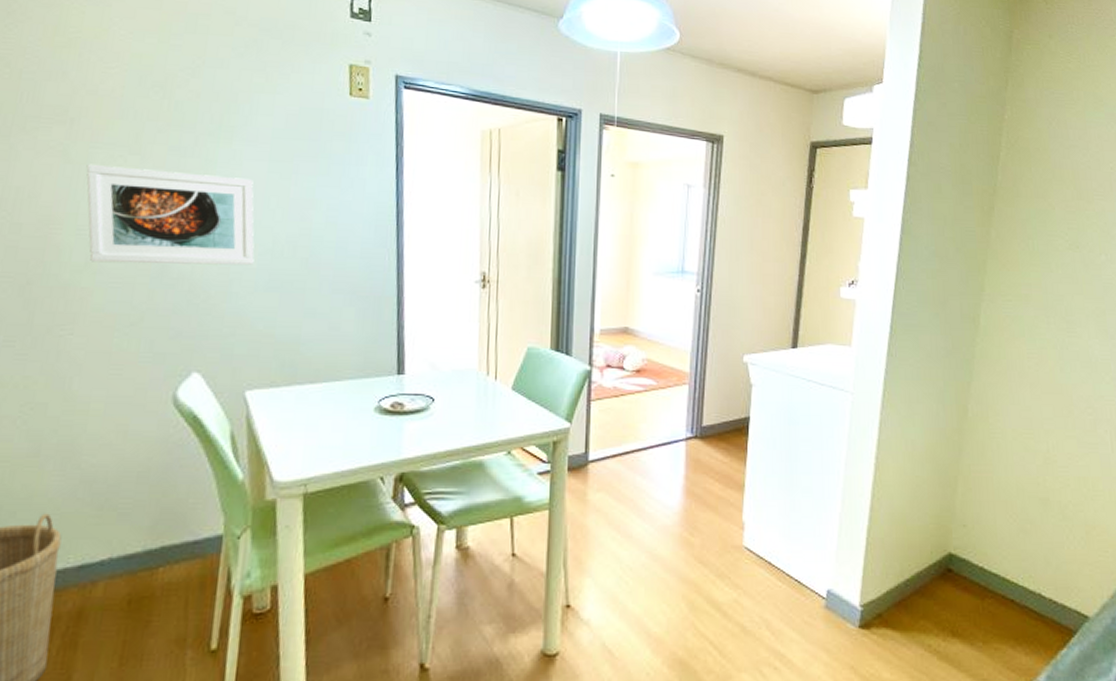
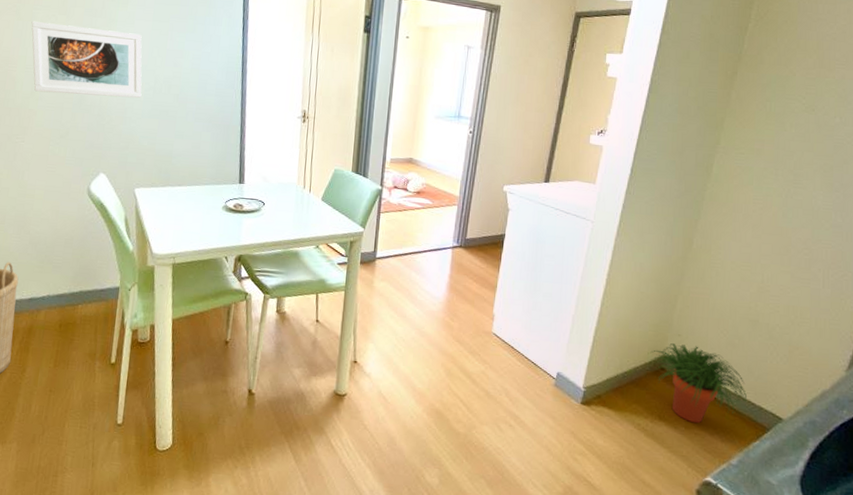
potted plant: none [933,537,1049,636] -> present [650,343,748,424]

